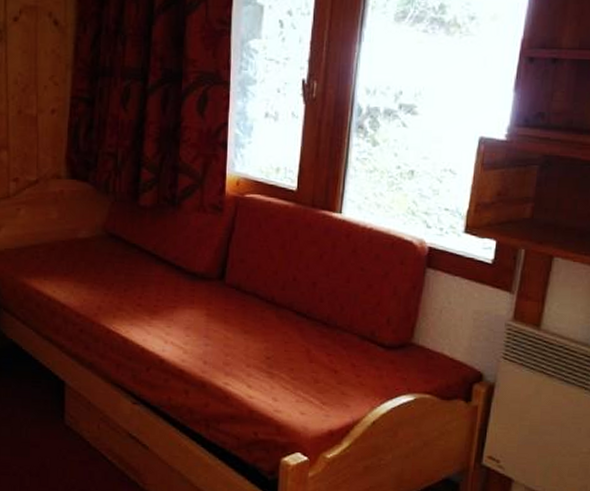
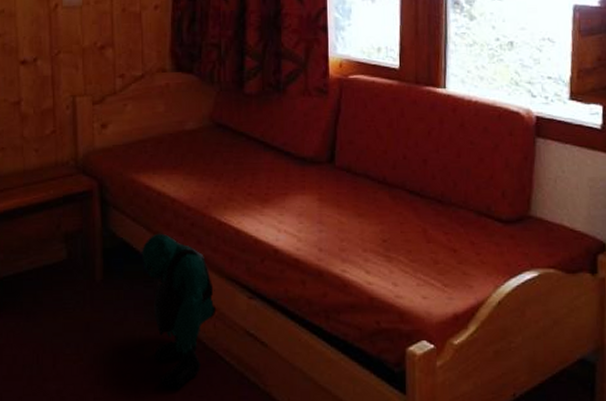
toy figurine: none [30,337,103,482] -> present [141,233,218,389]

